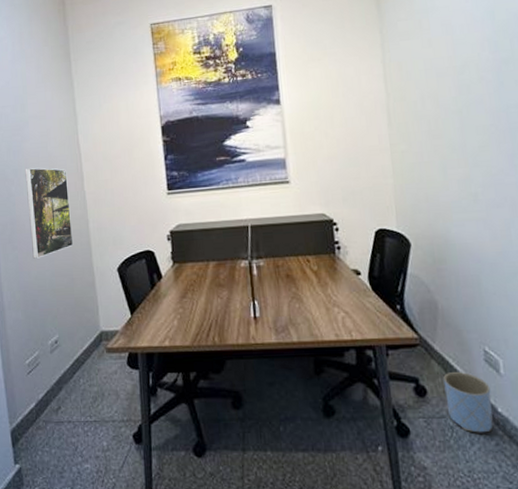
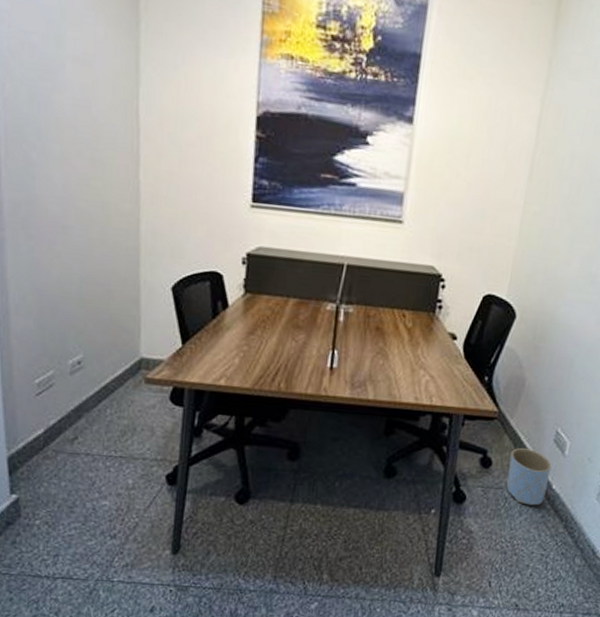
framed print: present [25,167,74,259] -> none [53,130,117,257]

